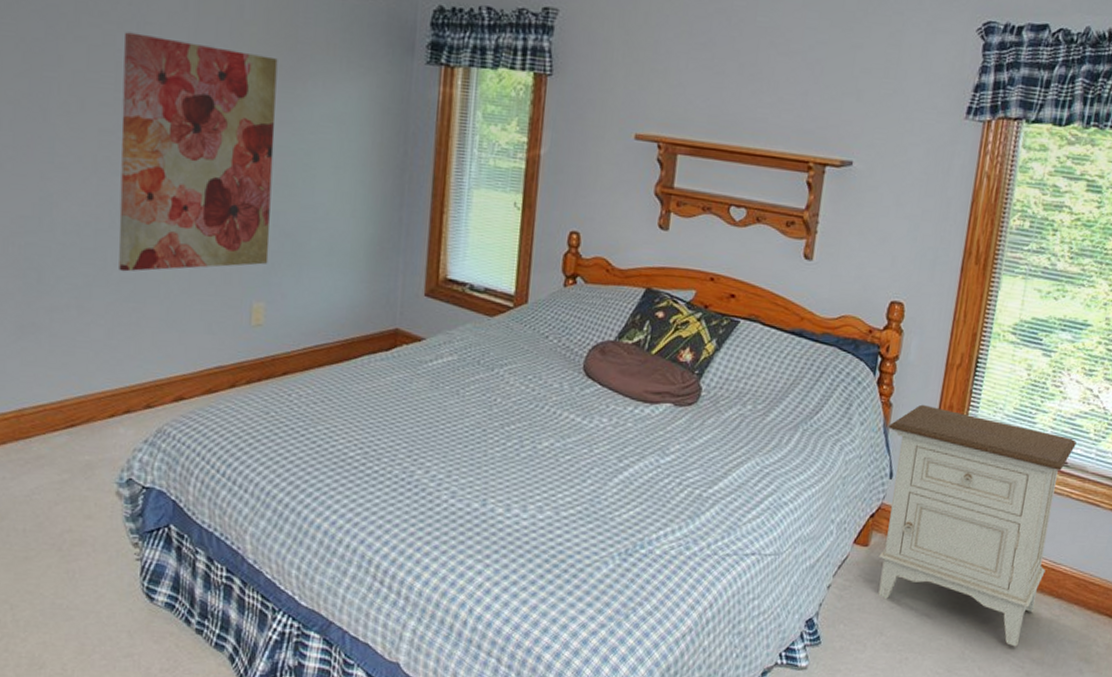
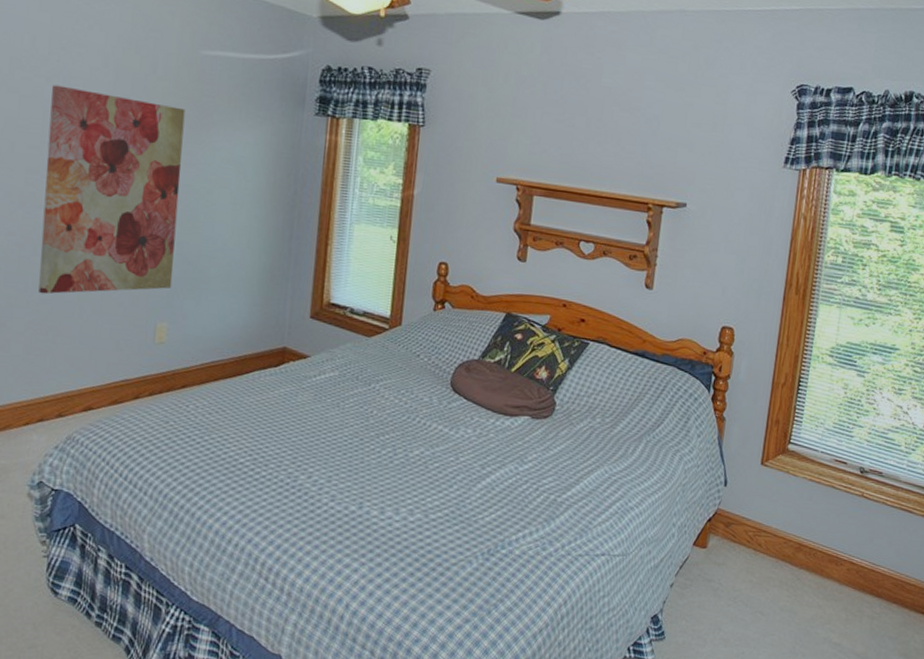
nightstand: present [878,404,1077,647] -> none [716,419,890,643]

